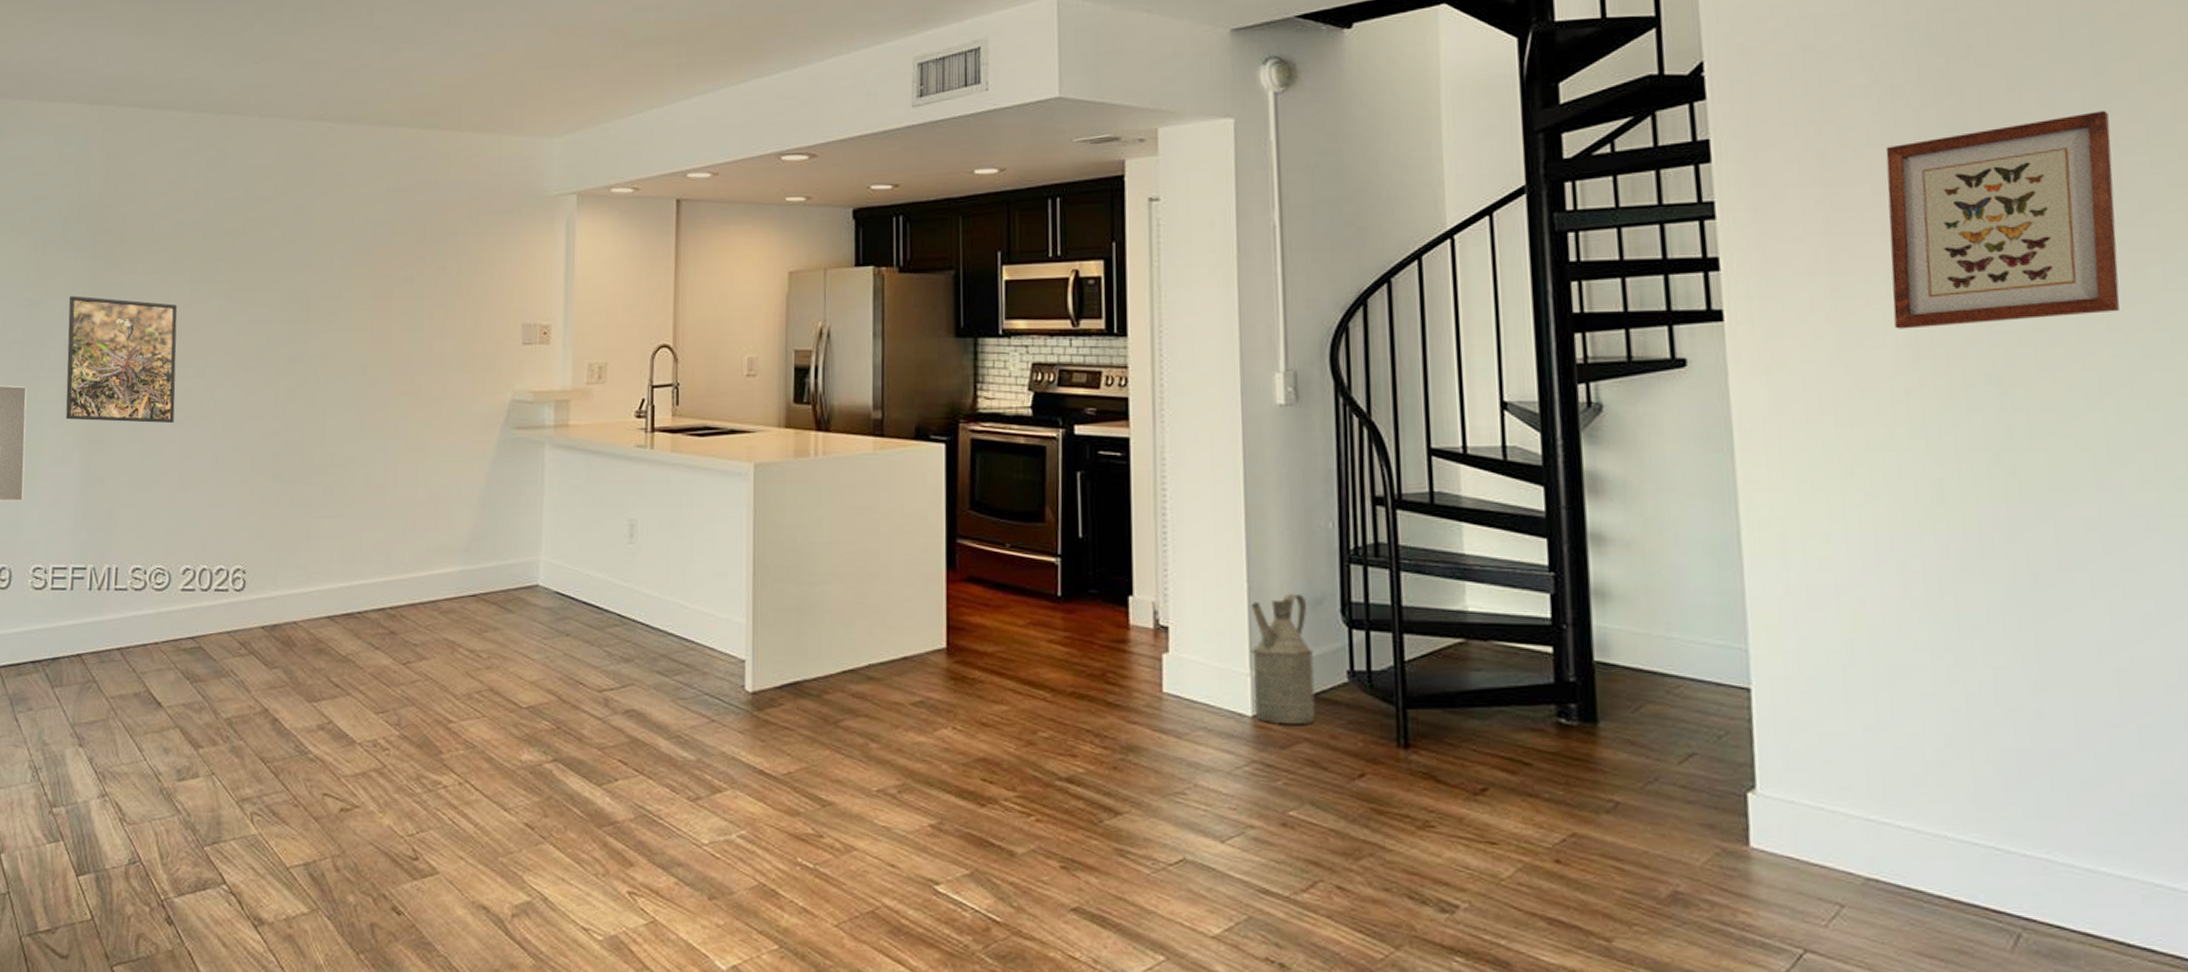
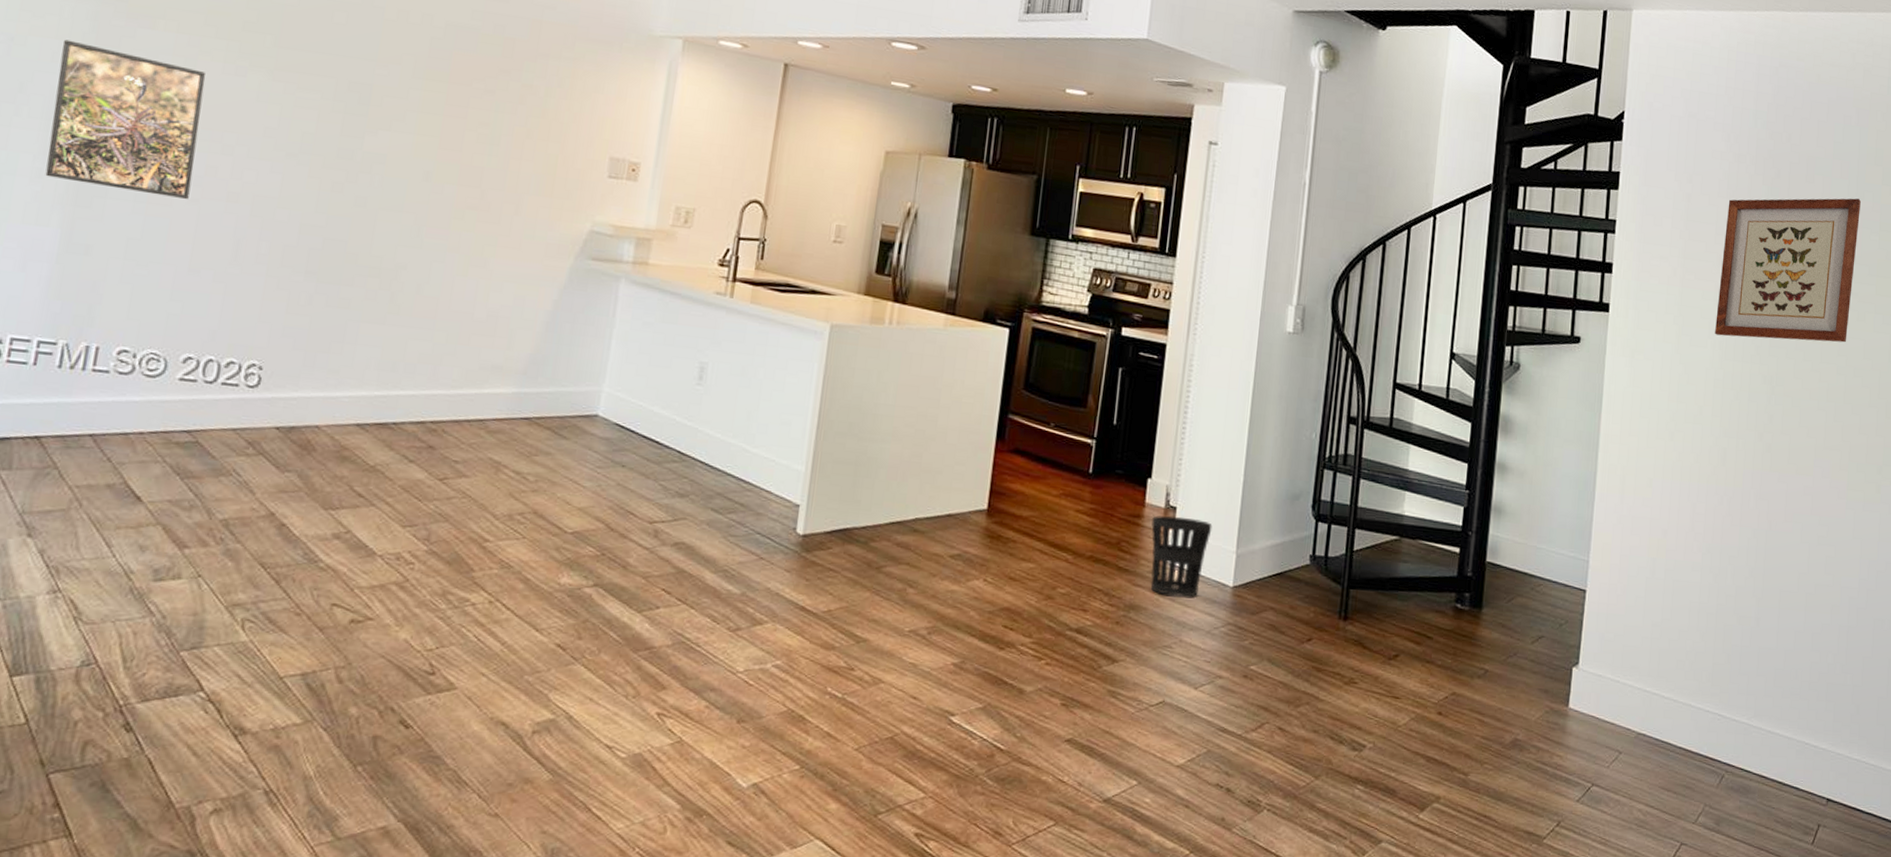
wastebasket: none [1139,637,1216,732] -> present [1150,515,1212,597]
watering can: present [1250,593,1315,724] -> none [1234,488,1288,596]

